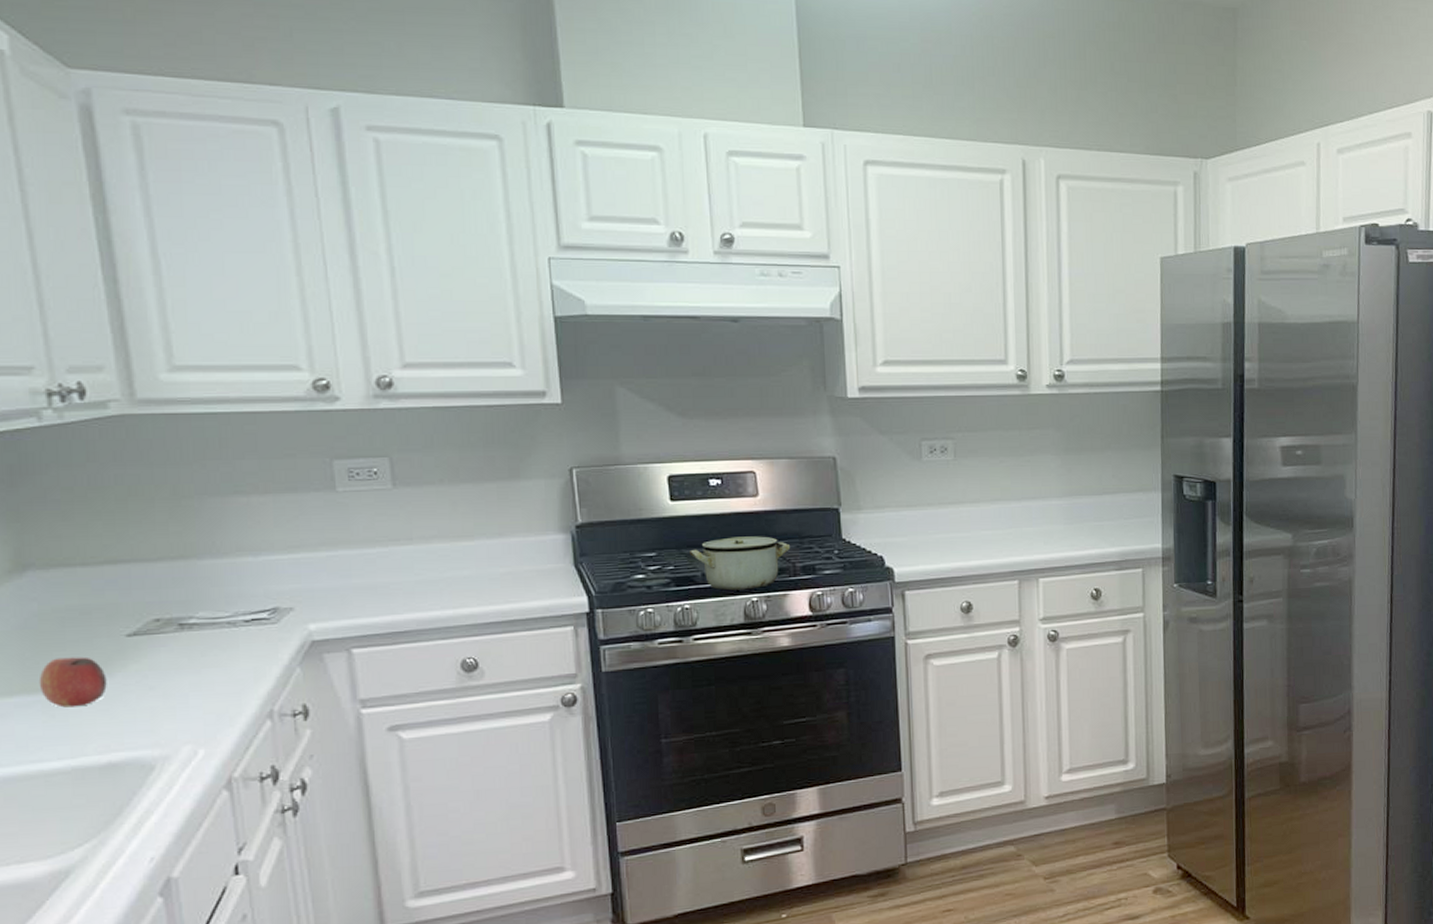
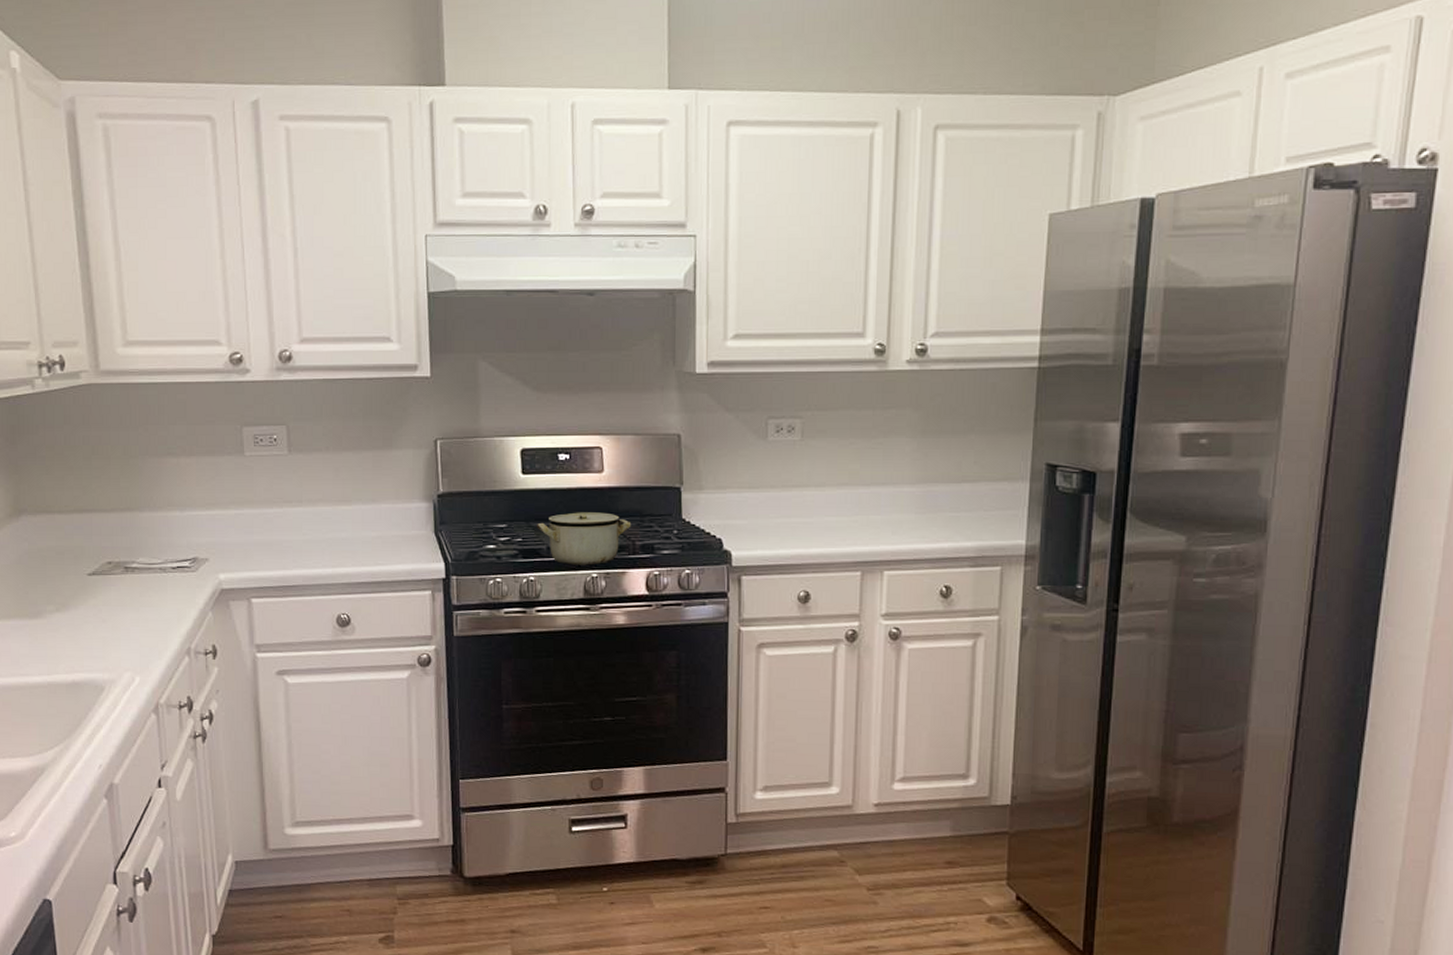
fruit: present [38,657,107,708] -> none [27,590,73,632]

